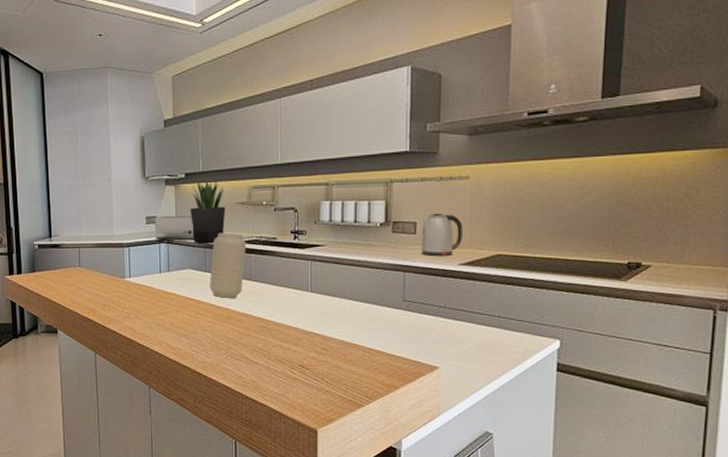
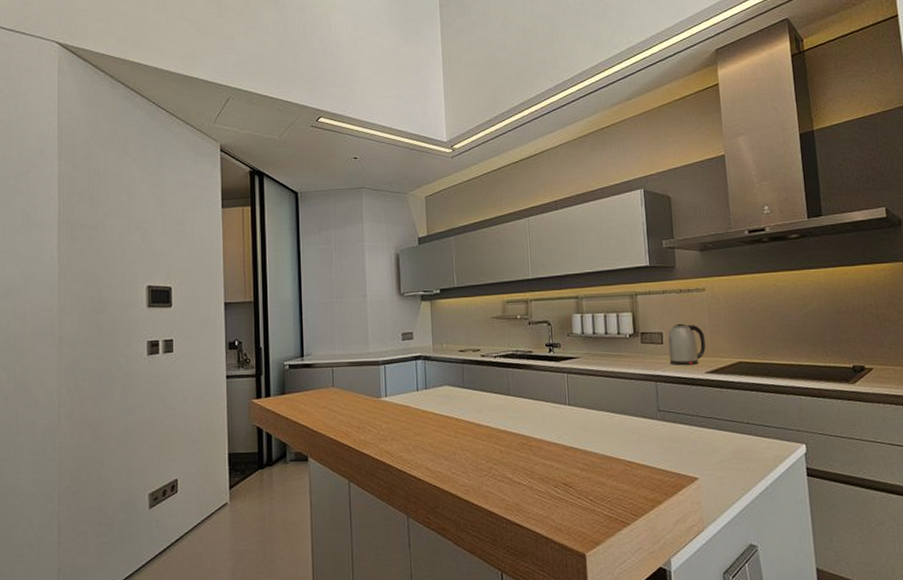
toaster: present [154,215,195,241] -> none [410,330,452,357]
planter: present [190,178,226,244] -> none [446,293,482,360]
vase: present [209,232,246,298] -> none [468,347,503,415]

